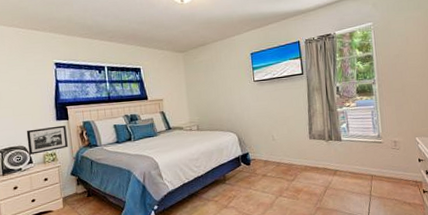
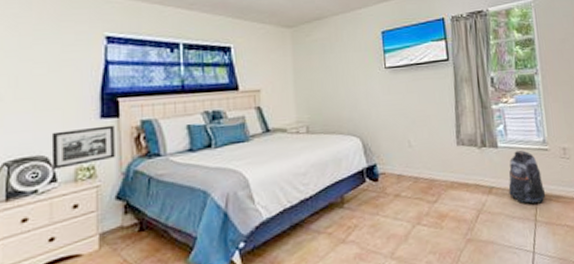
backpack: none [349,143,379,184] -> present [508,150,546,205]

